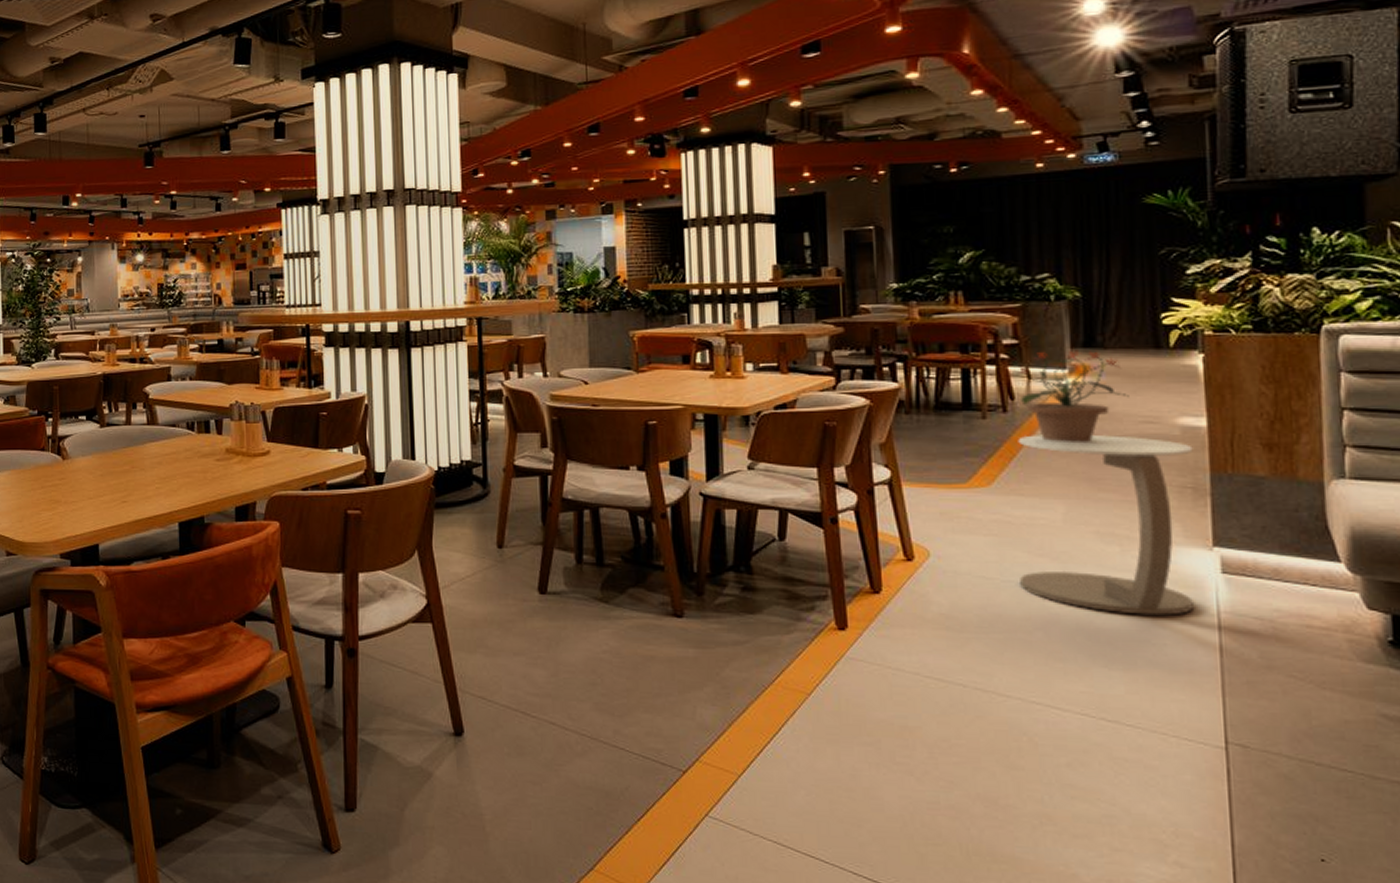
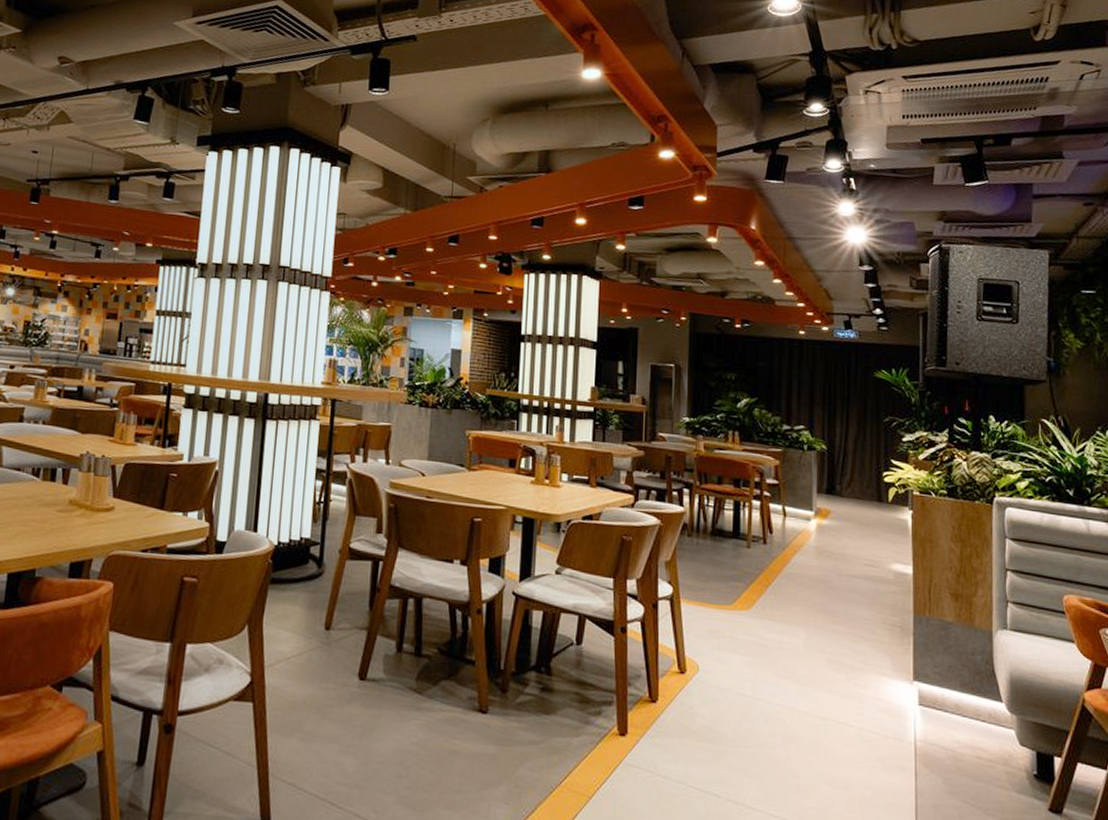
potted plant: present [1016,350,1129,442] -> none [775,492,858,578]
side table: present [1018,434,1193,616] -> none [768,567,902,741]

